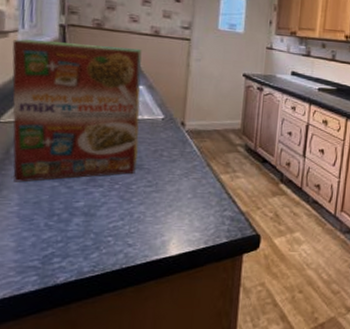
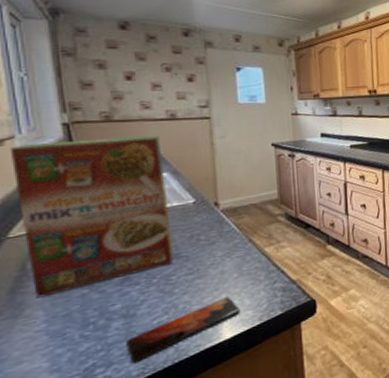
smartphone: none [82,215,189,260] -> present [125,297,241,364]

